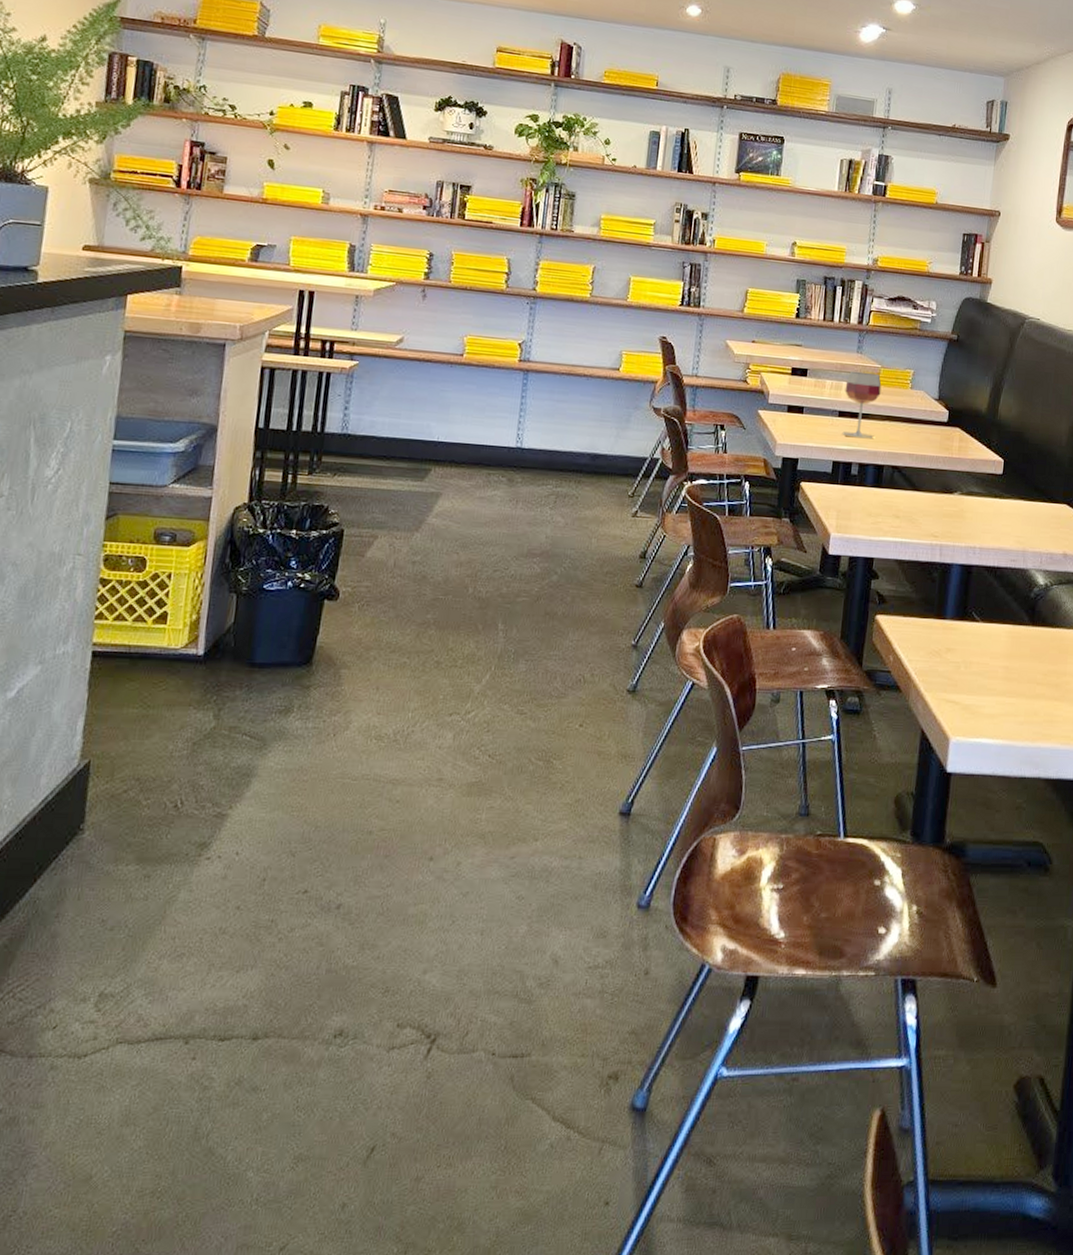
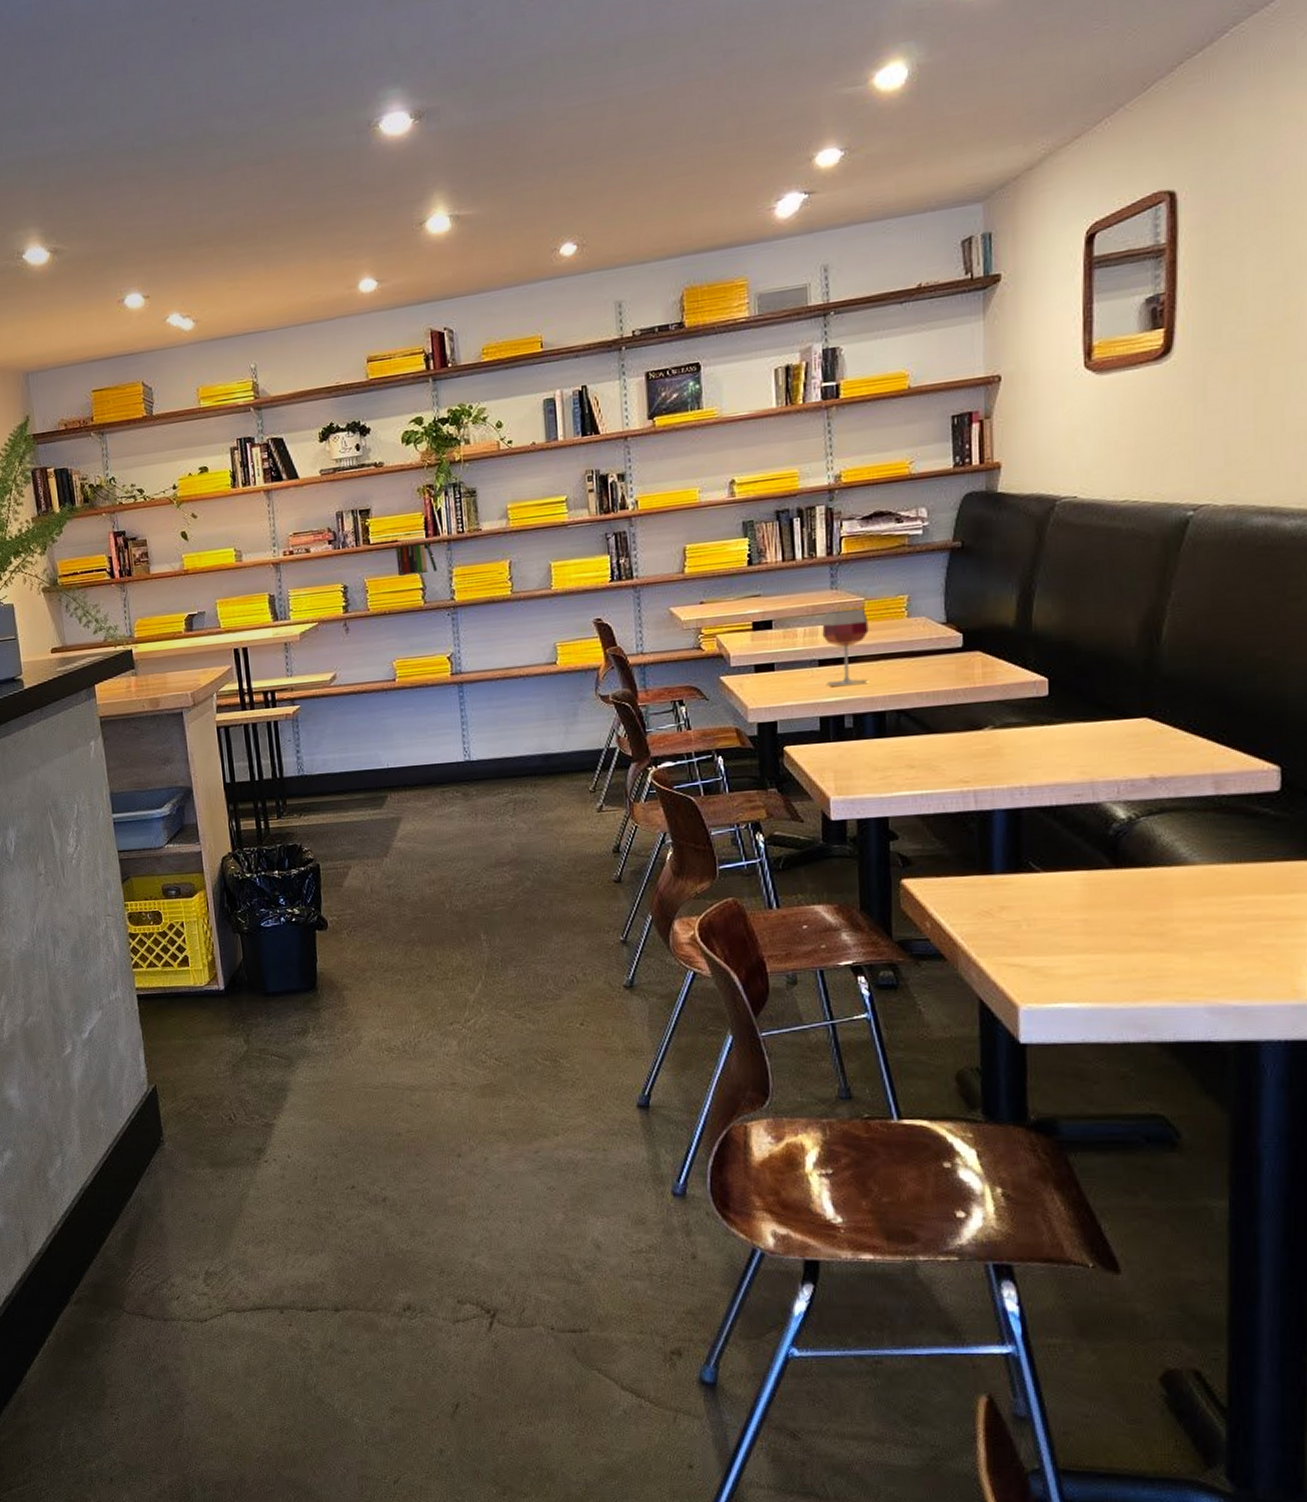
books: none [487,226,525,260] -> present [395,541,437,576]

